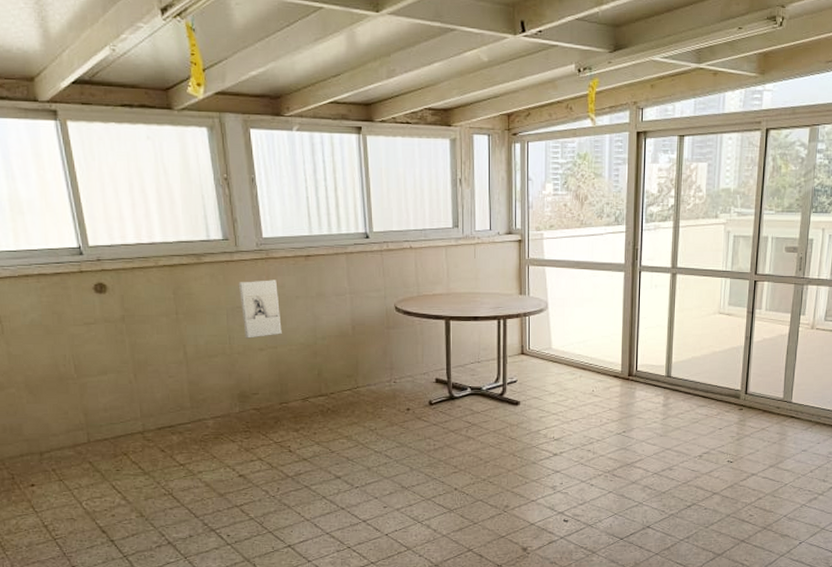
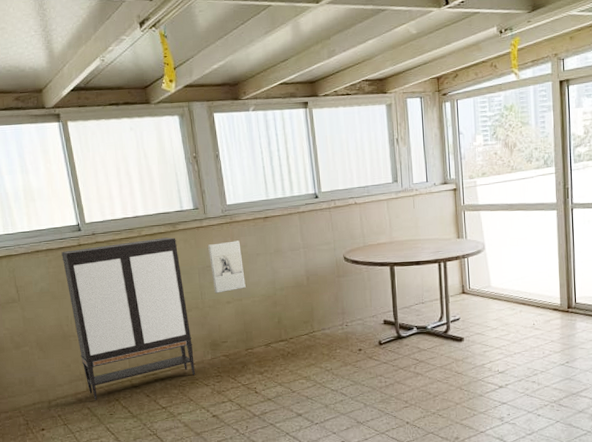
storage cabinet: none [57,270,220,453] -> present [61,237,195,400]

